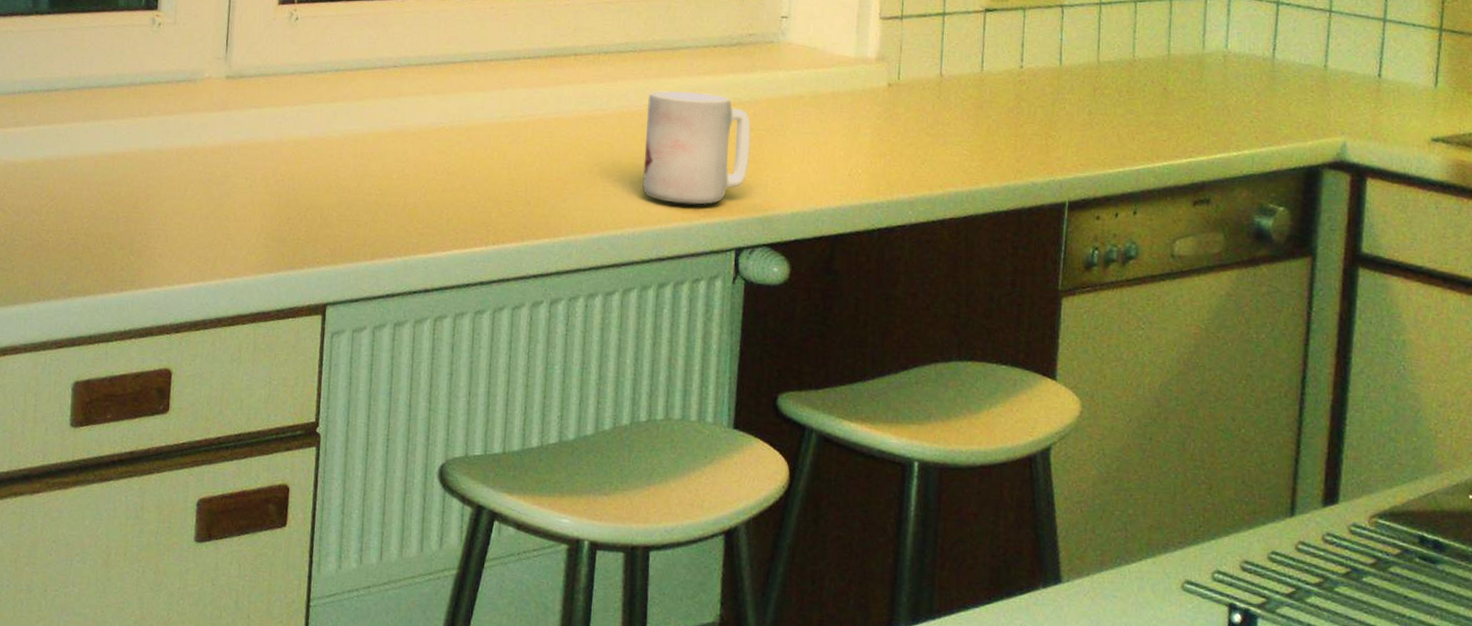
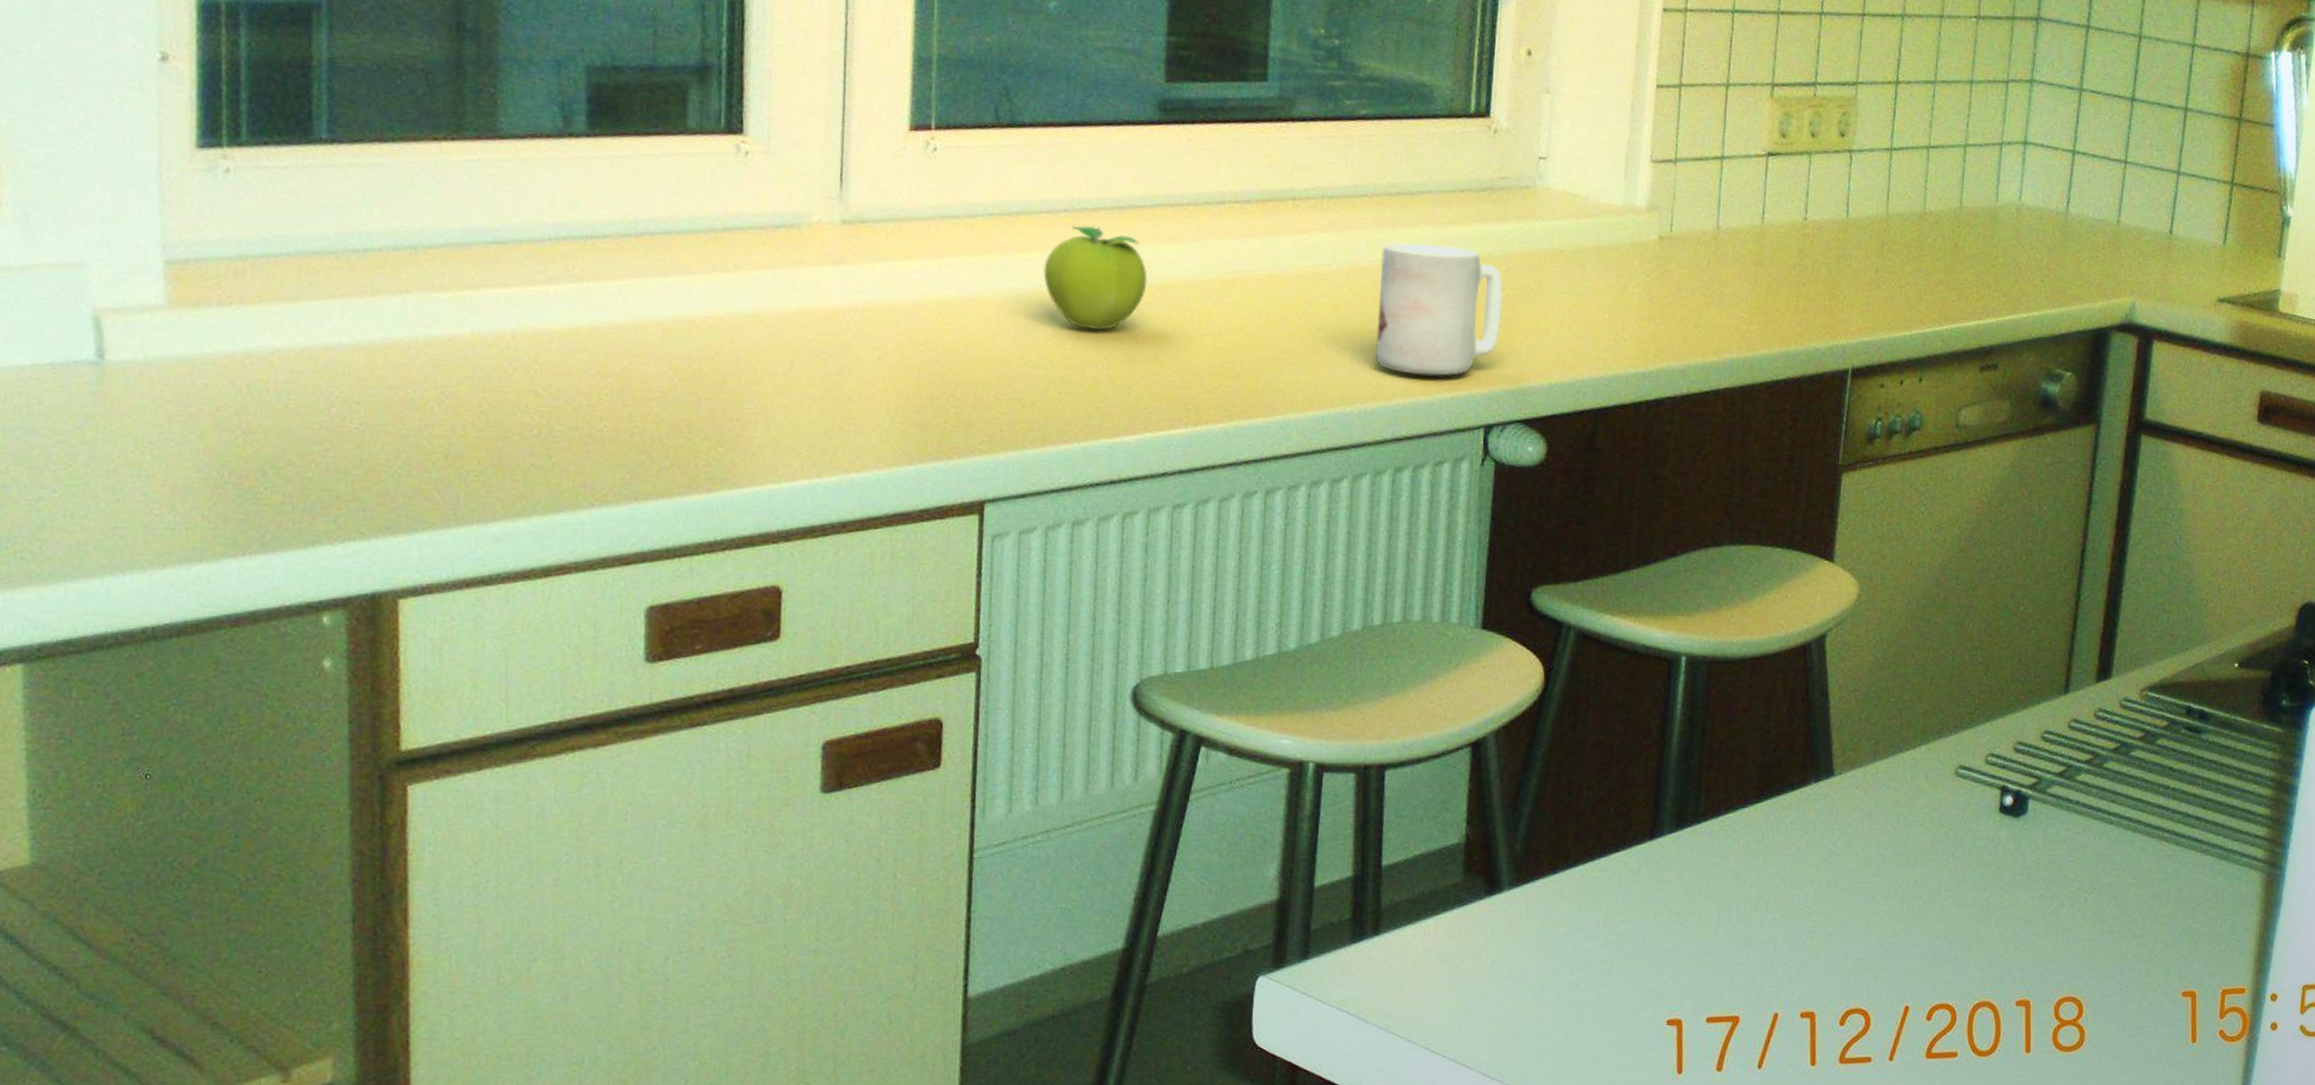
fruit: none [376,78,458,165] -> present [1043,225,1148,331]

